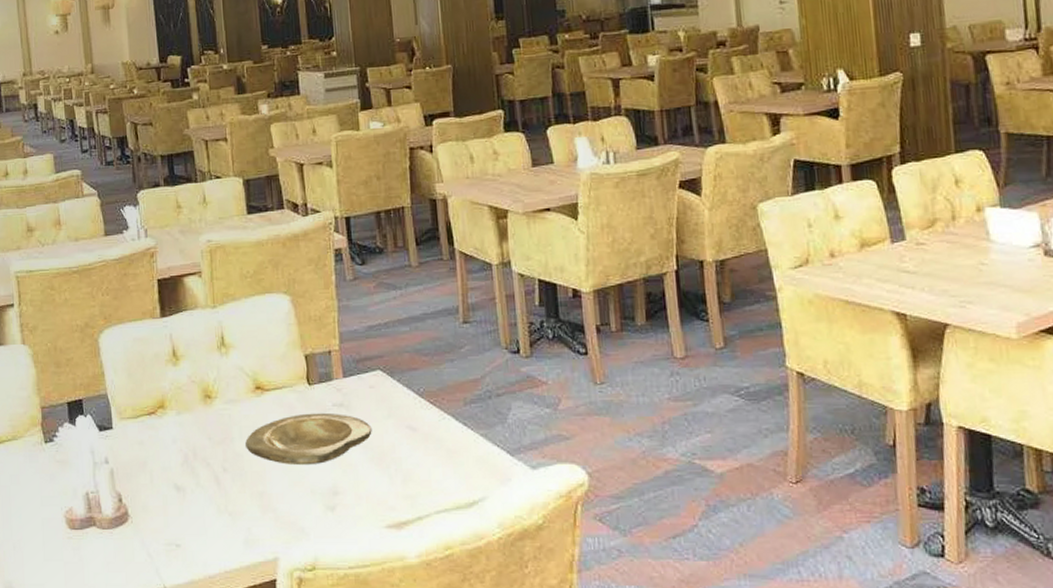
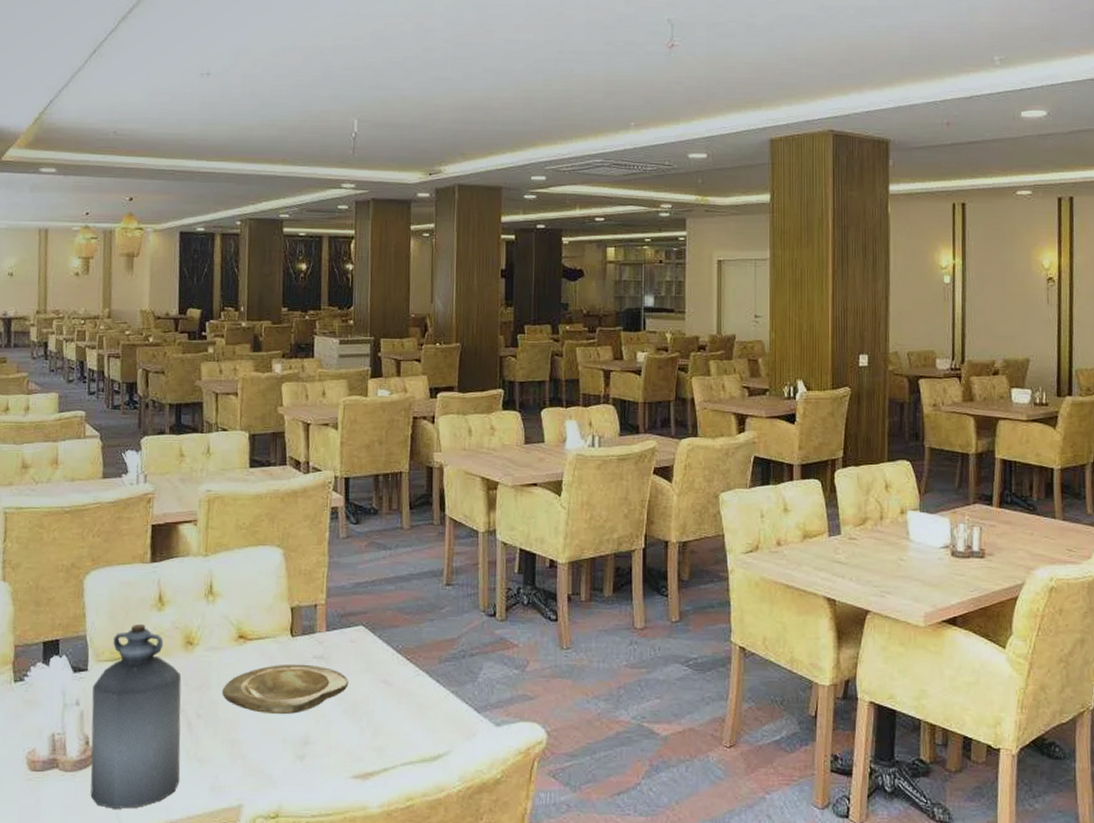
bottle: none [119,379,214,564] -> present [90,623,182,809]

